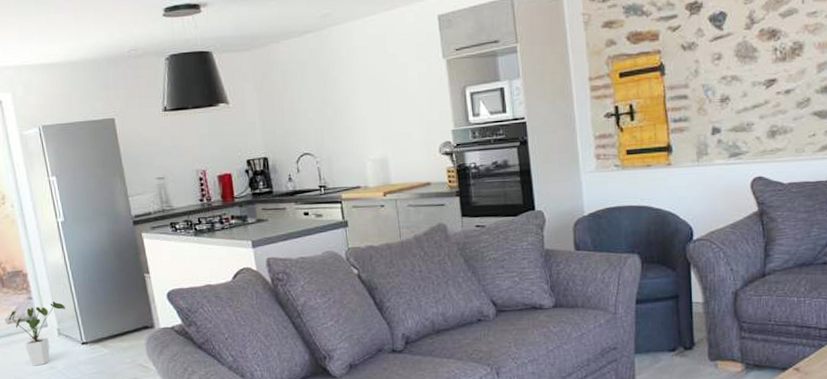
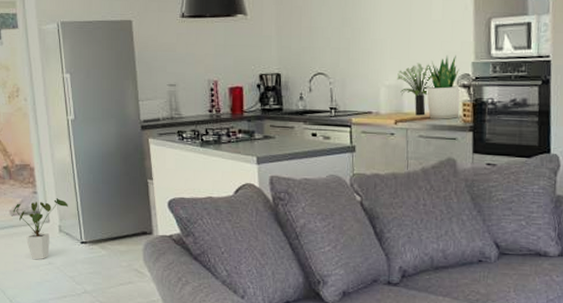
flower arrangement: none [381,135,418,186] -> present [396,63,435,116]
planter: none [410,125,444,188] -> present [427,55,460,119]

